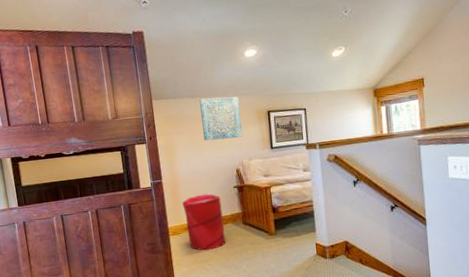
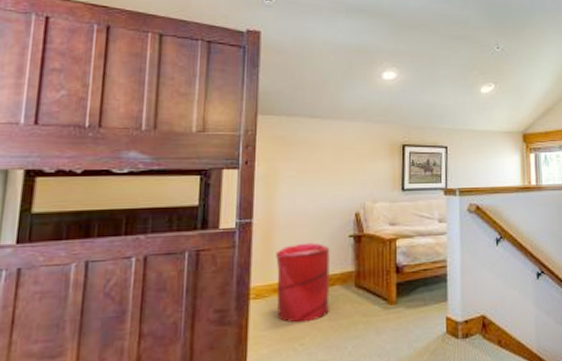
wall art: present [199,96,243,141] -> none [319,120,370,173]

